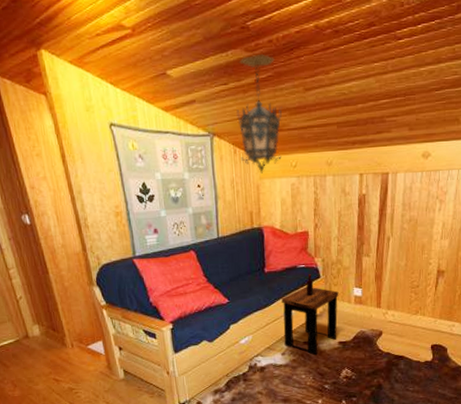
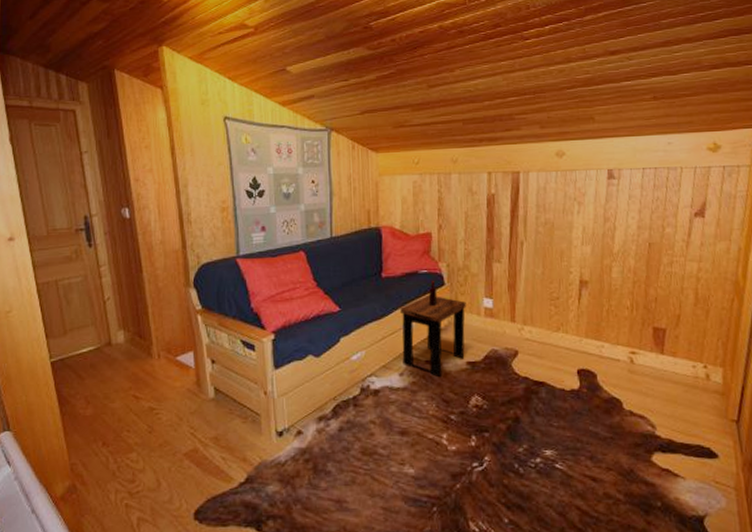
hanging lantern: present [236,53,282,174] -> none [356,51,405,170]

